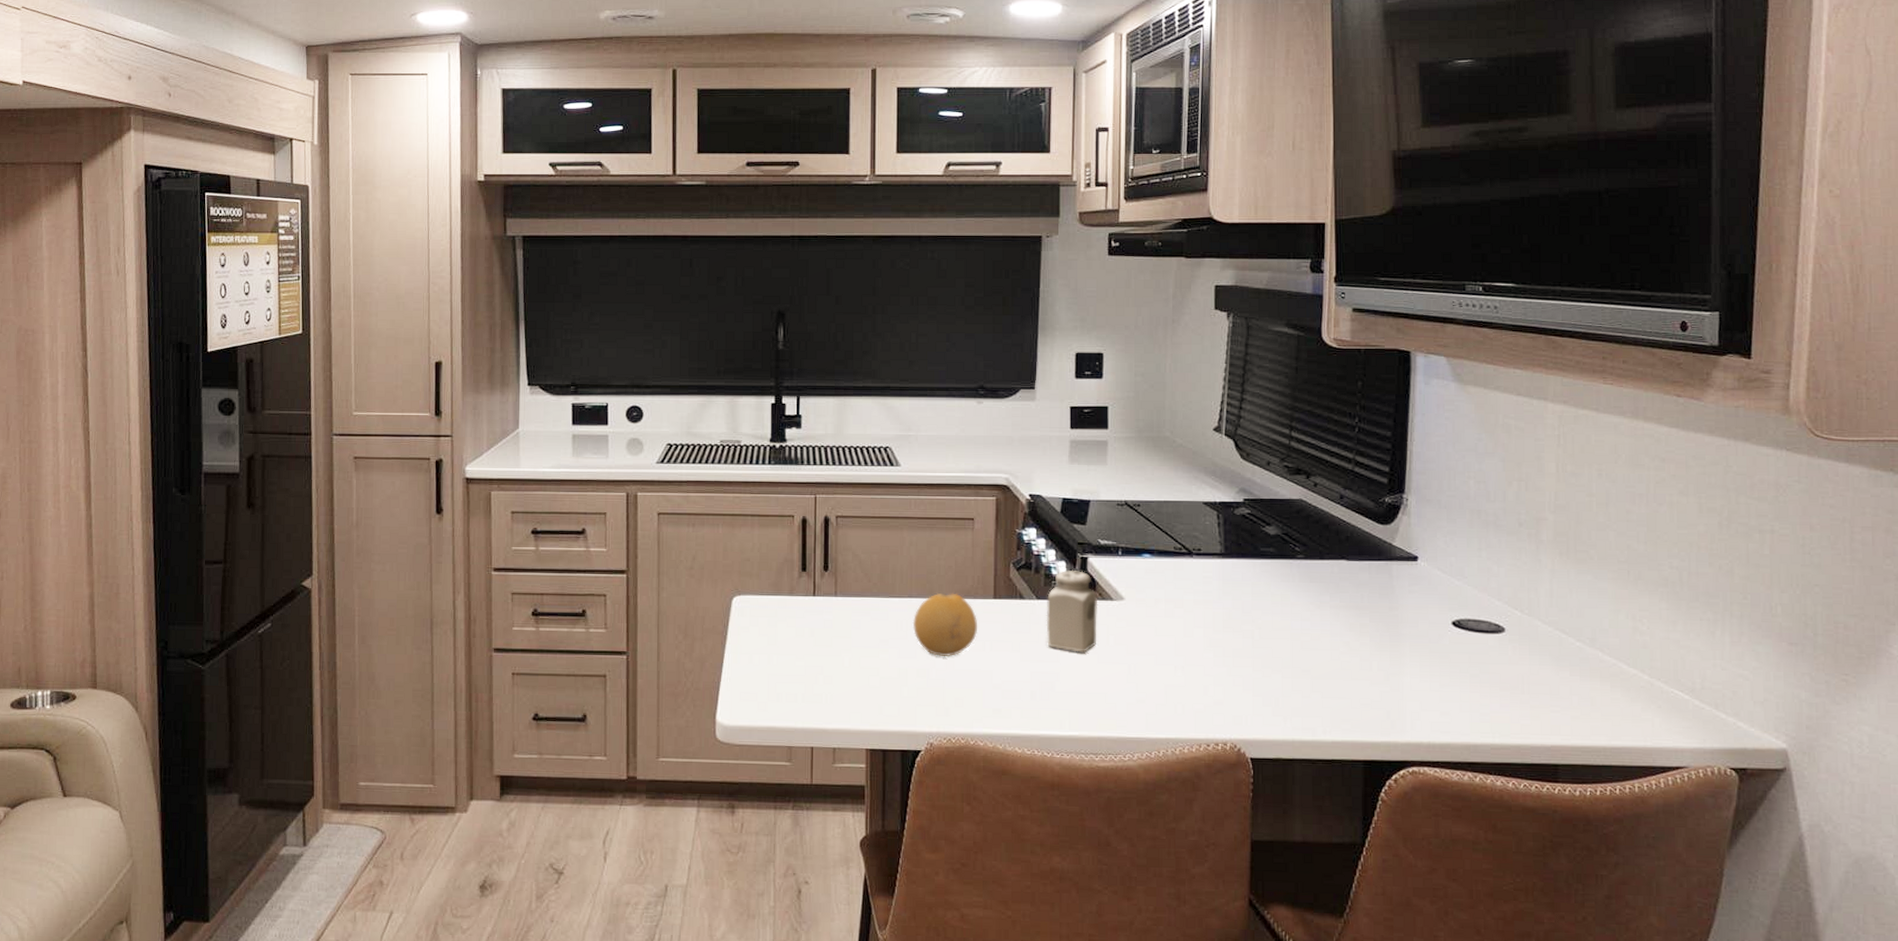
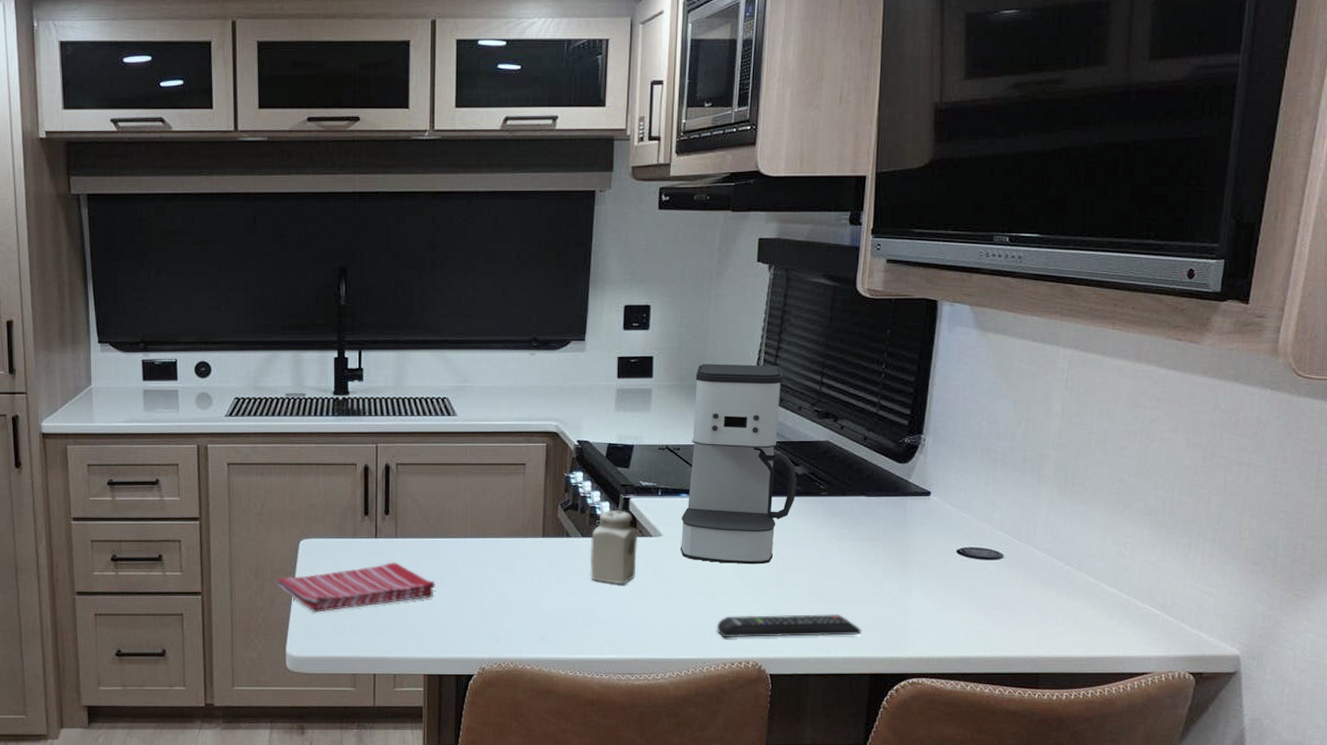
dish towel: none [707,623,878,678] -> present [276,562,435,613]
fruit: present [912,593,977,657] -> none [467,532,527,591]
coffee maker: none [1145,415,1270,634] -> present [681,363,798,565]
remote control: none [1189,690,1351,716] -> present [717,613,861,638]

